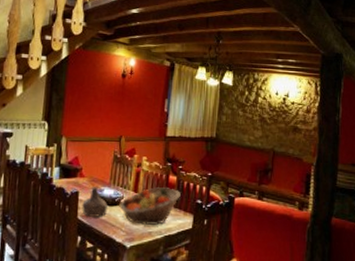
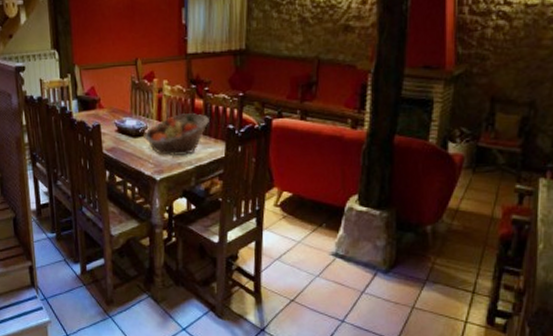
bottle: present [82,187,107,217] -> none [105,118,132,150]

